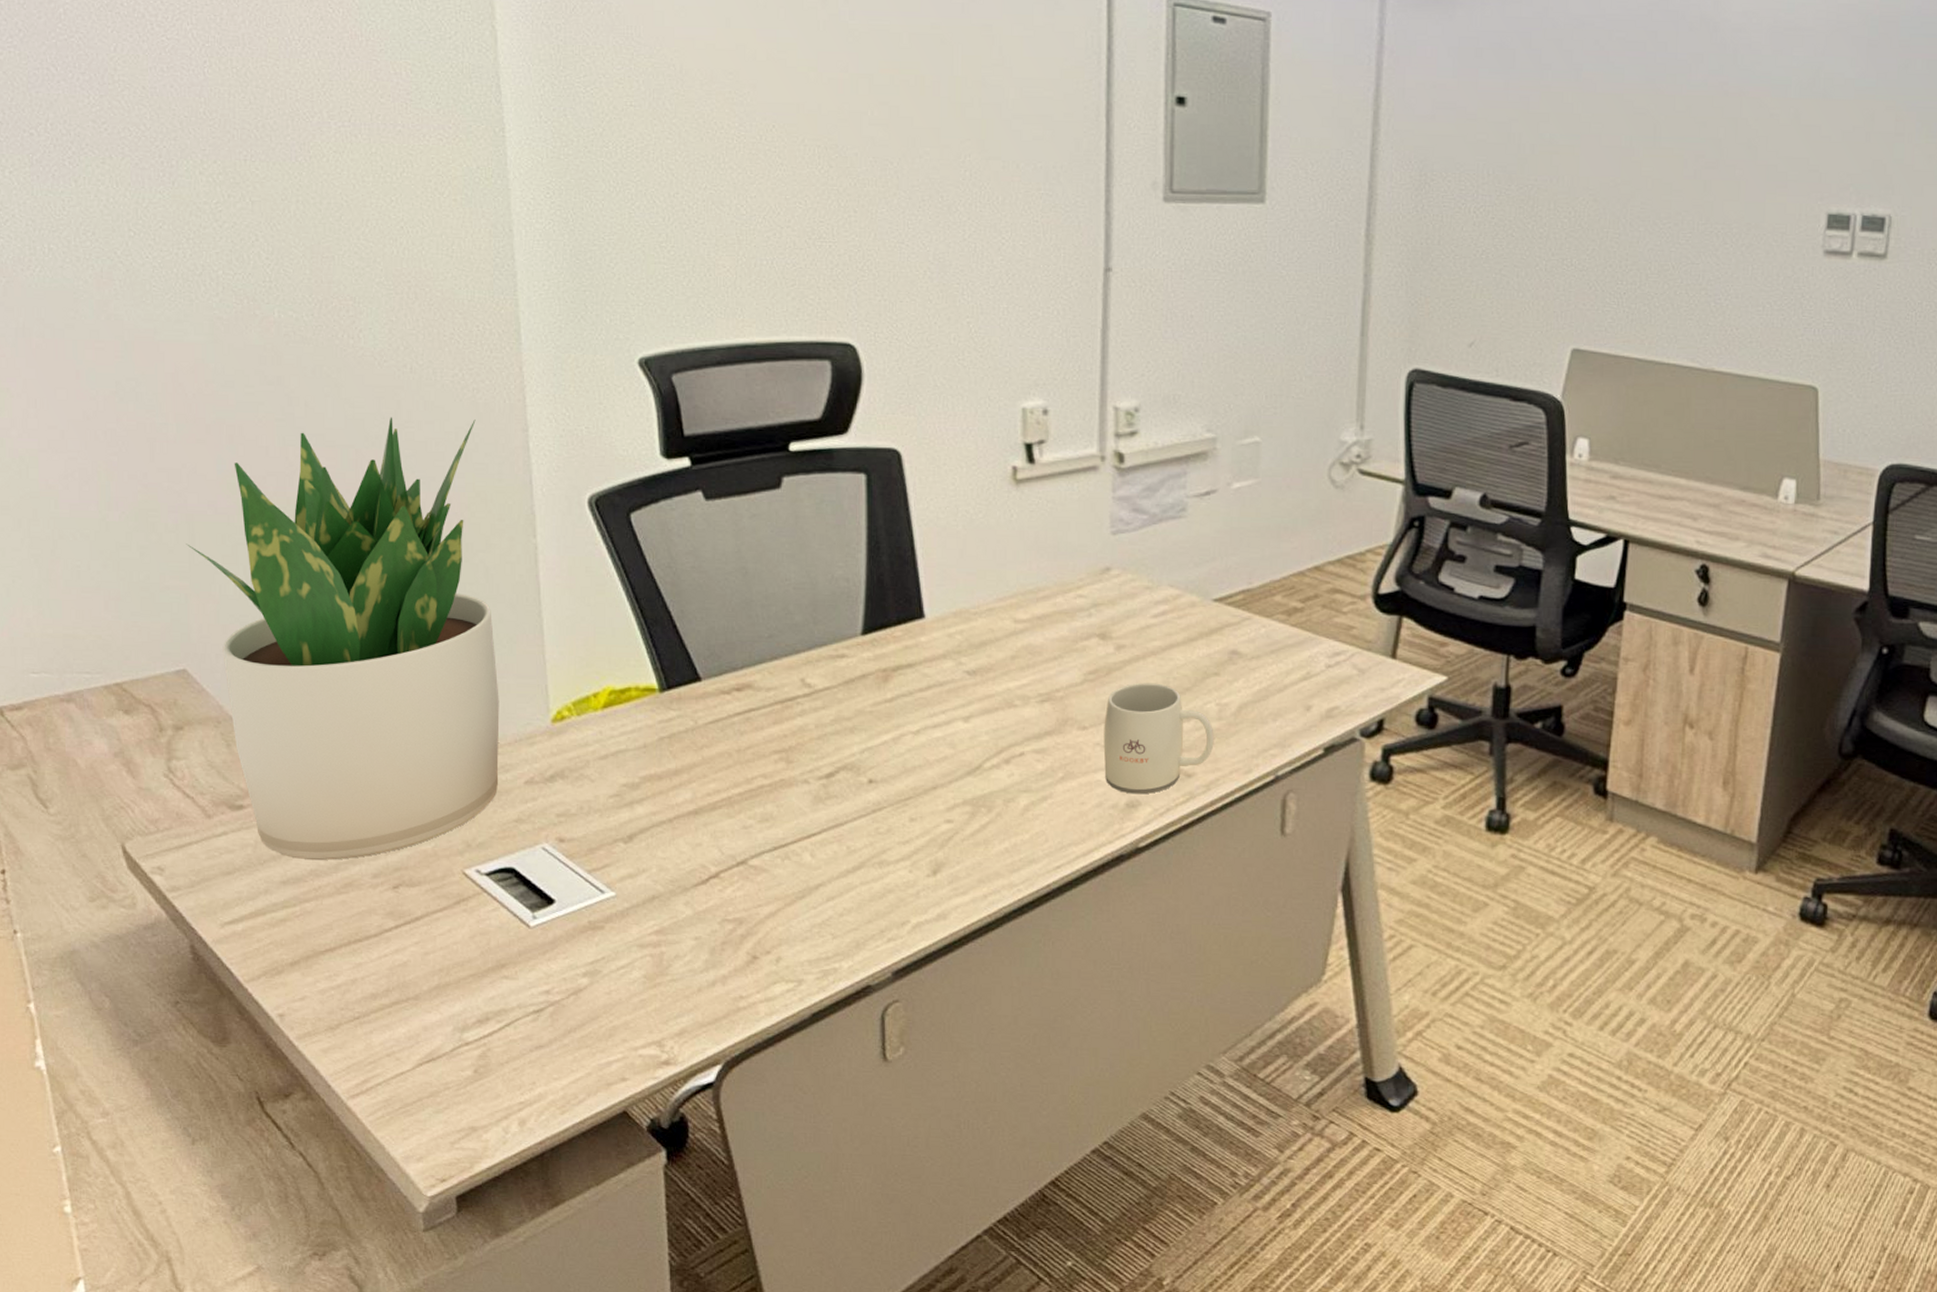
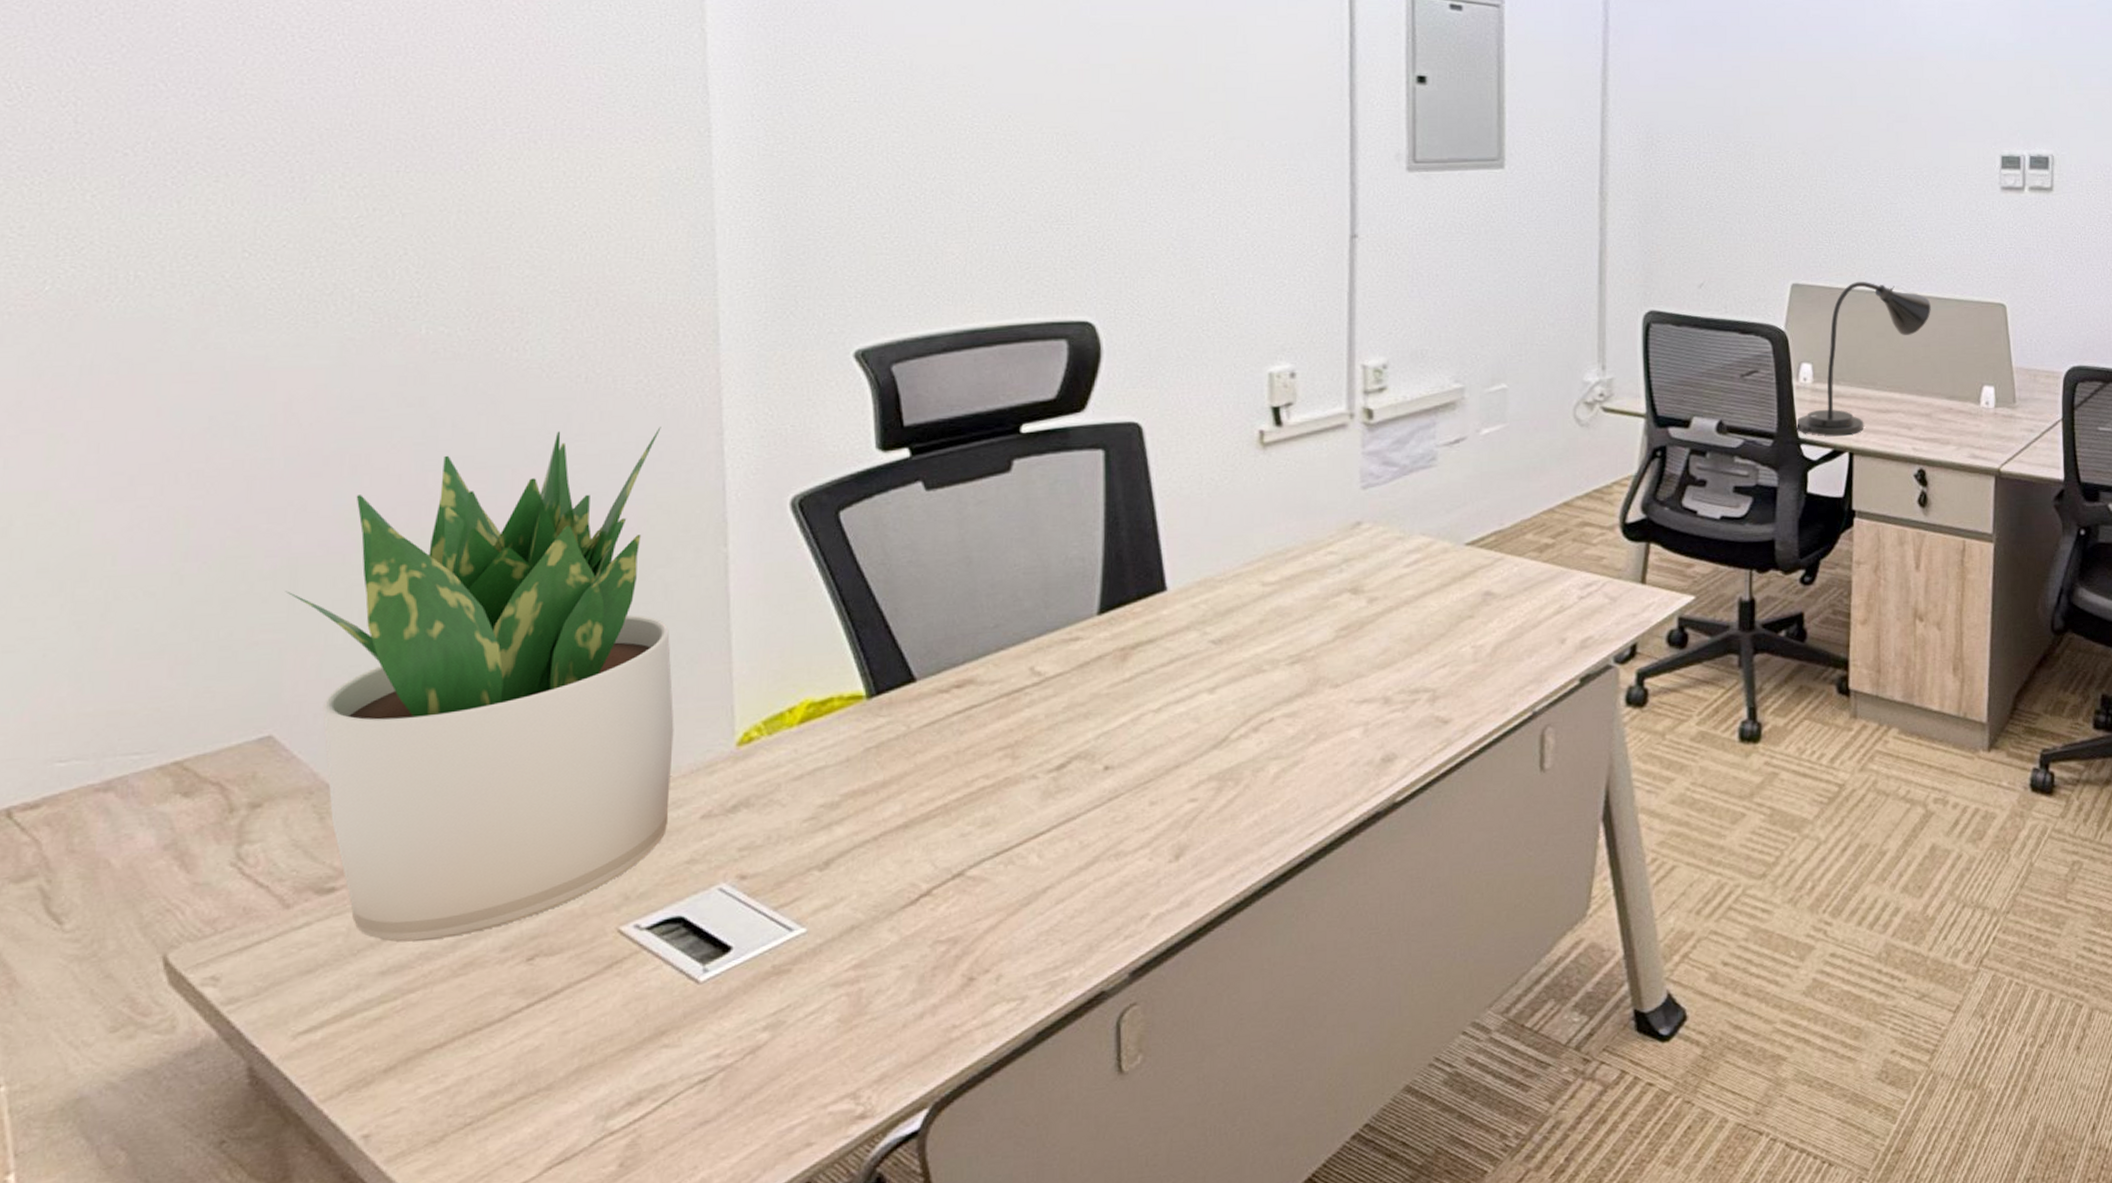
mug: present [1103,682,1214,795] -> none [1357,632,1470,748]
desk lamp: none [1565,350,1730,520] -> present [1794,281,1931,436]

